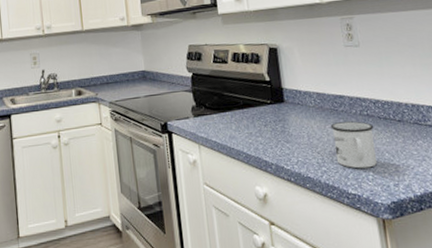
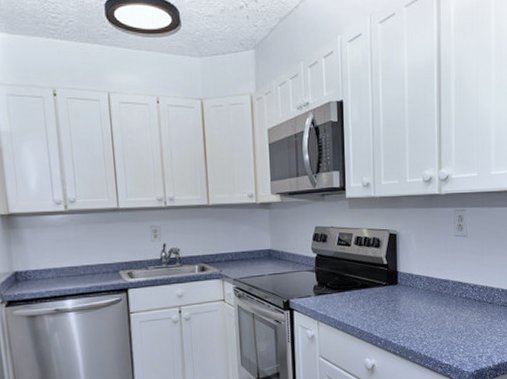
mug: present [330,121,377,169] -> none [434,302,470,343]

